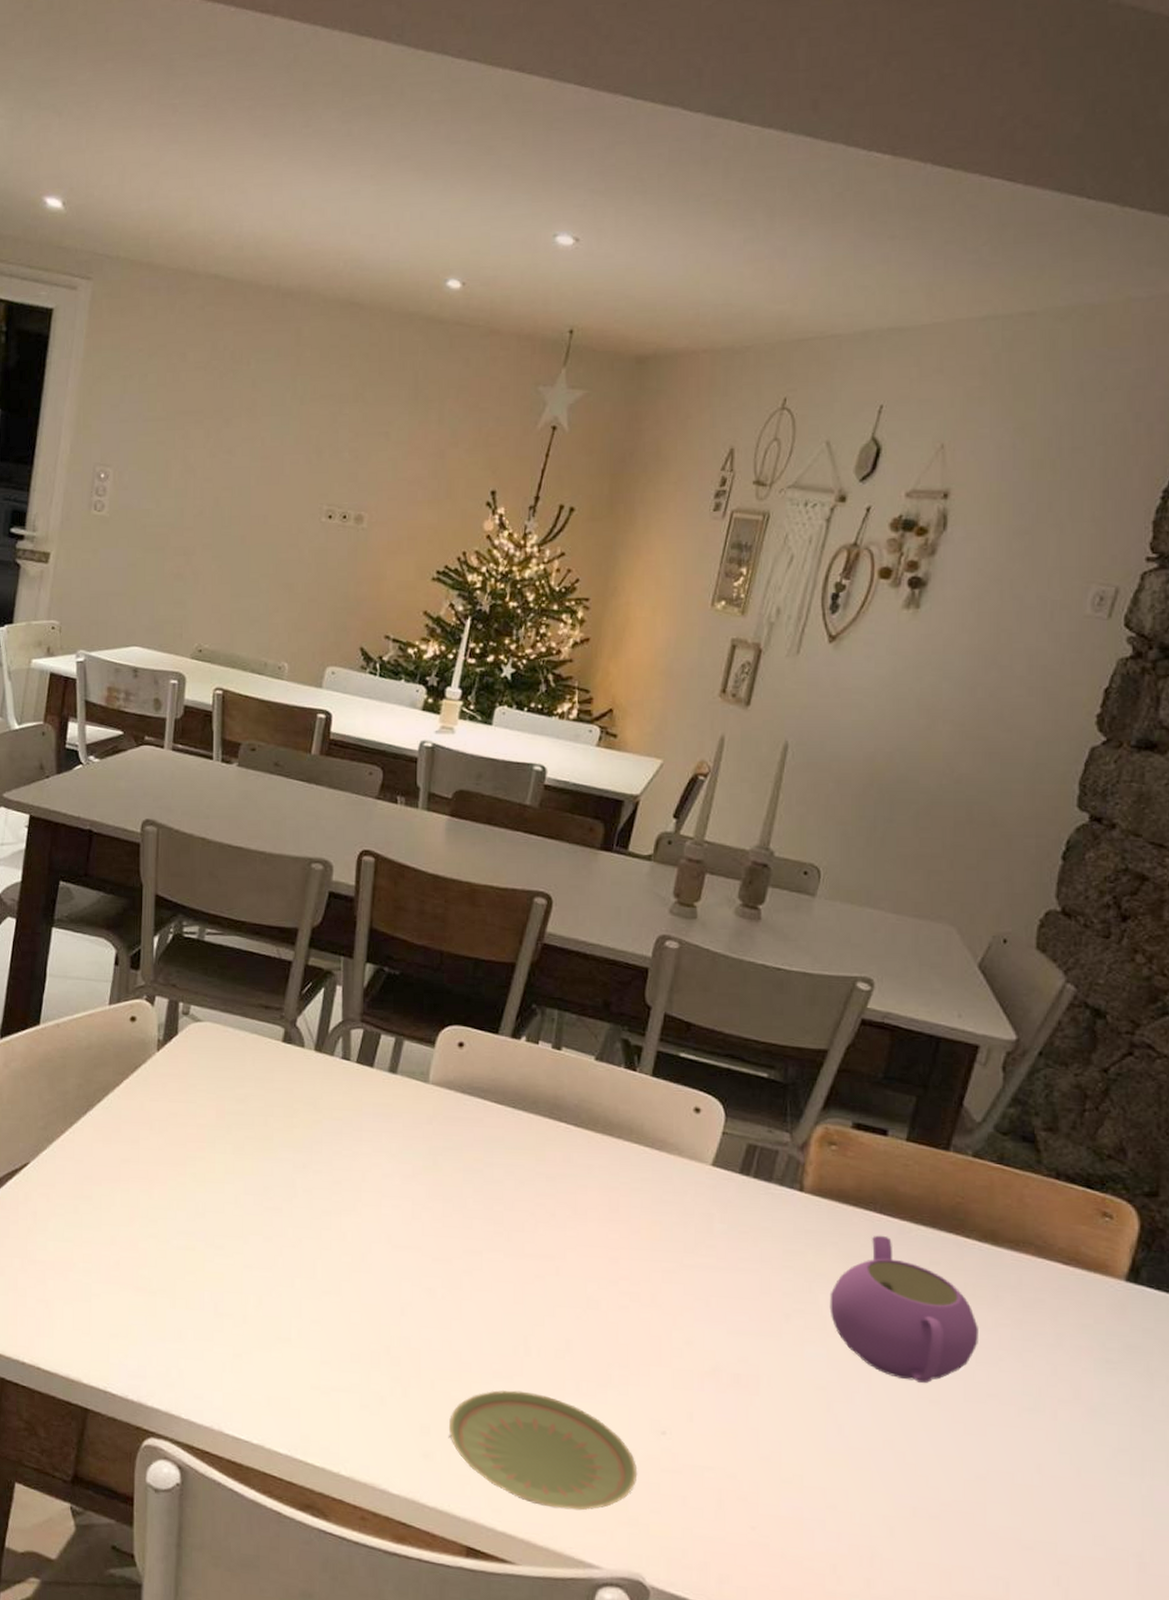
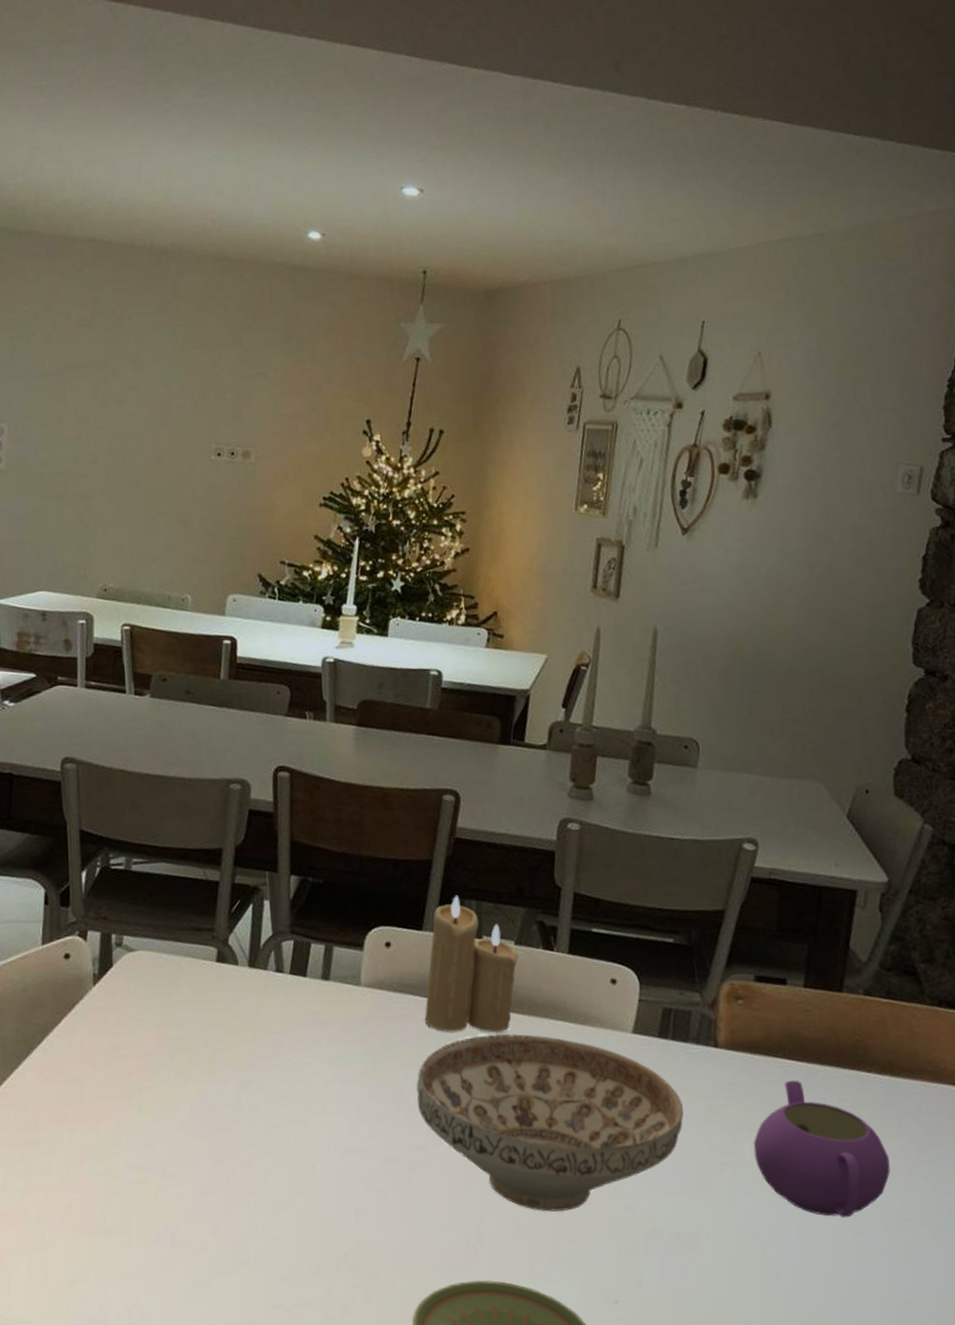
decorative bowl: none [475,1148,757,1336] -> present [416,1034,684,1212]
candle: none [491,1002,598,1148] -> present [424,895,519,1033]

